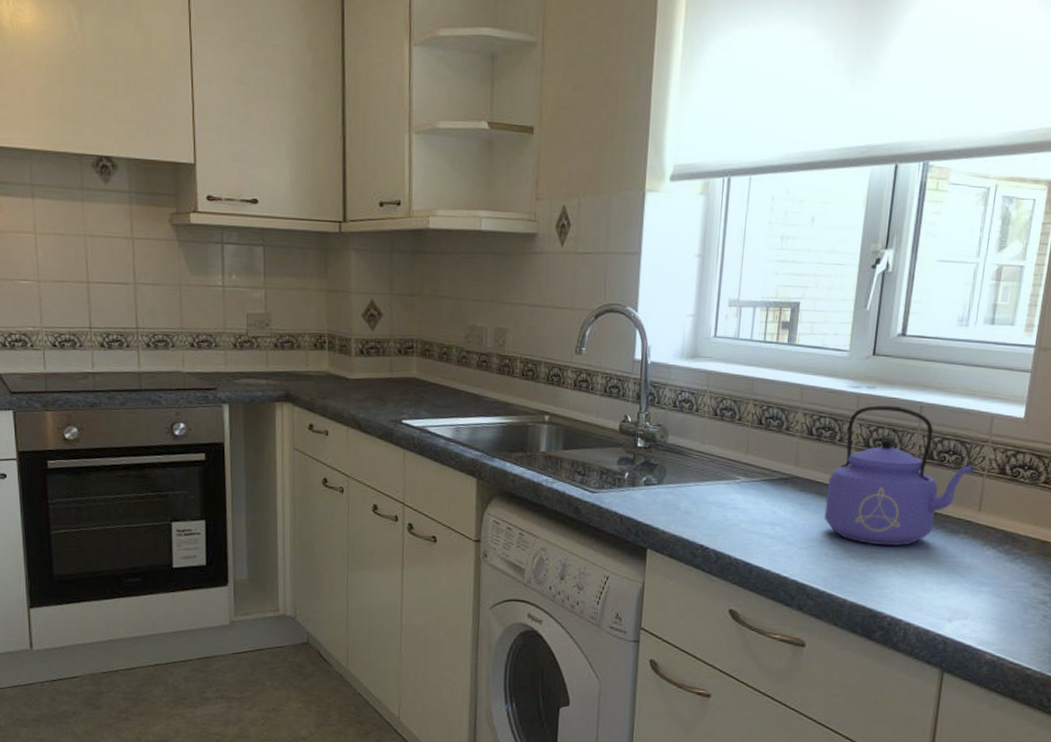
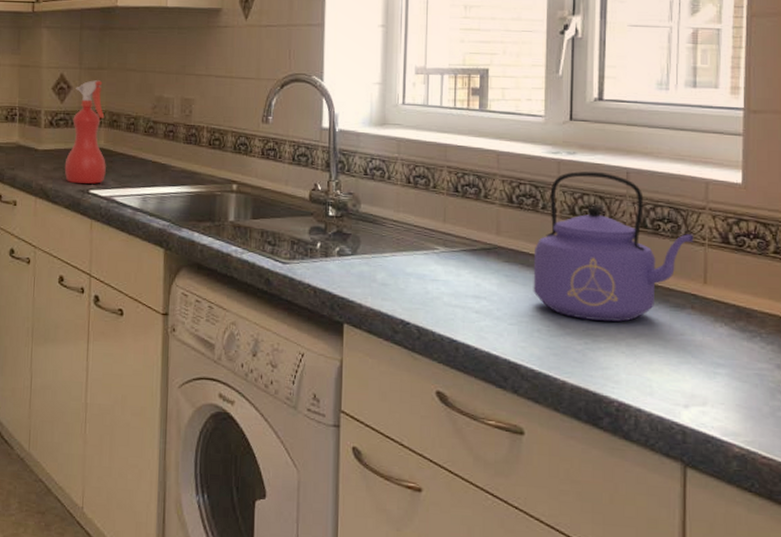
spray bottle: none [376,307,419,414] -> present [64,80,106,184]

